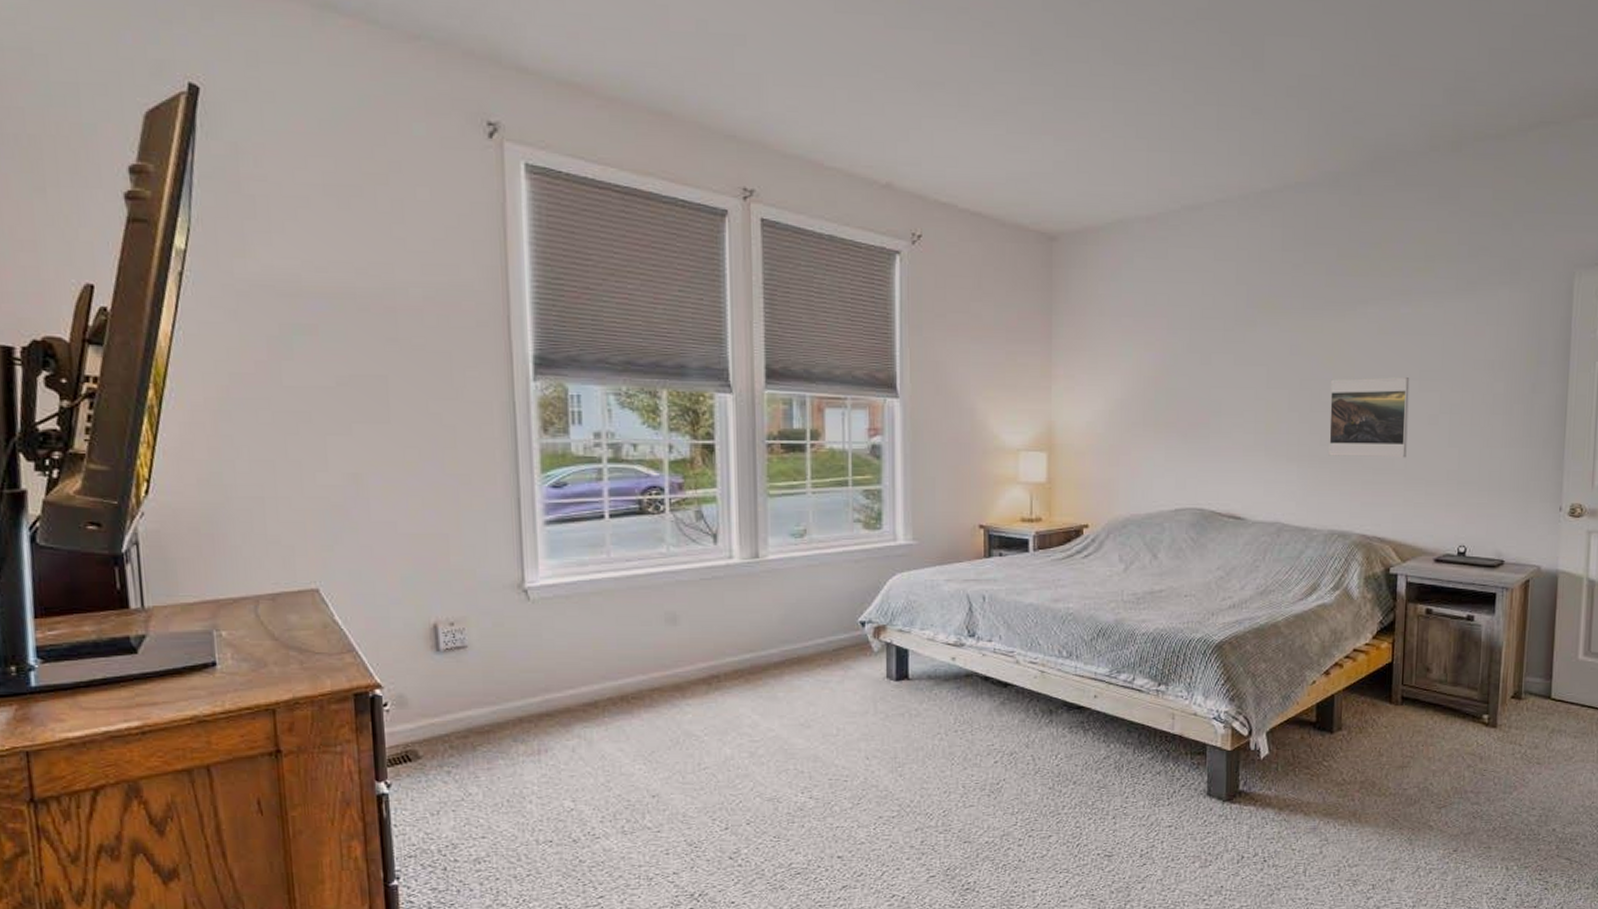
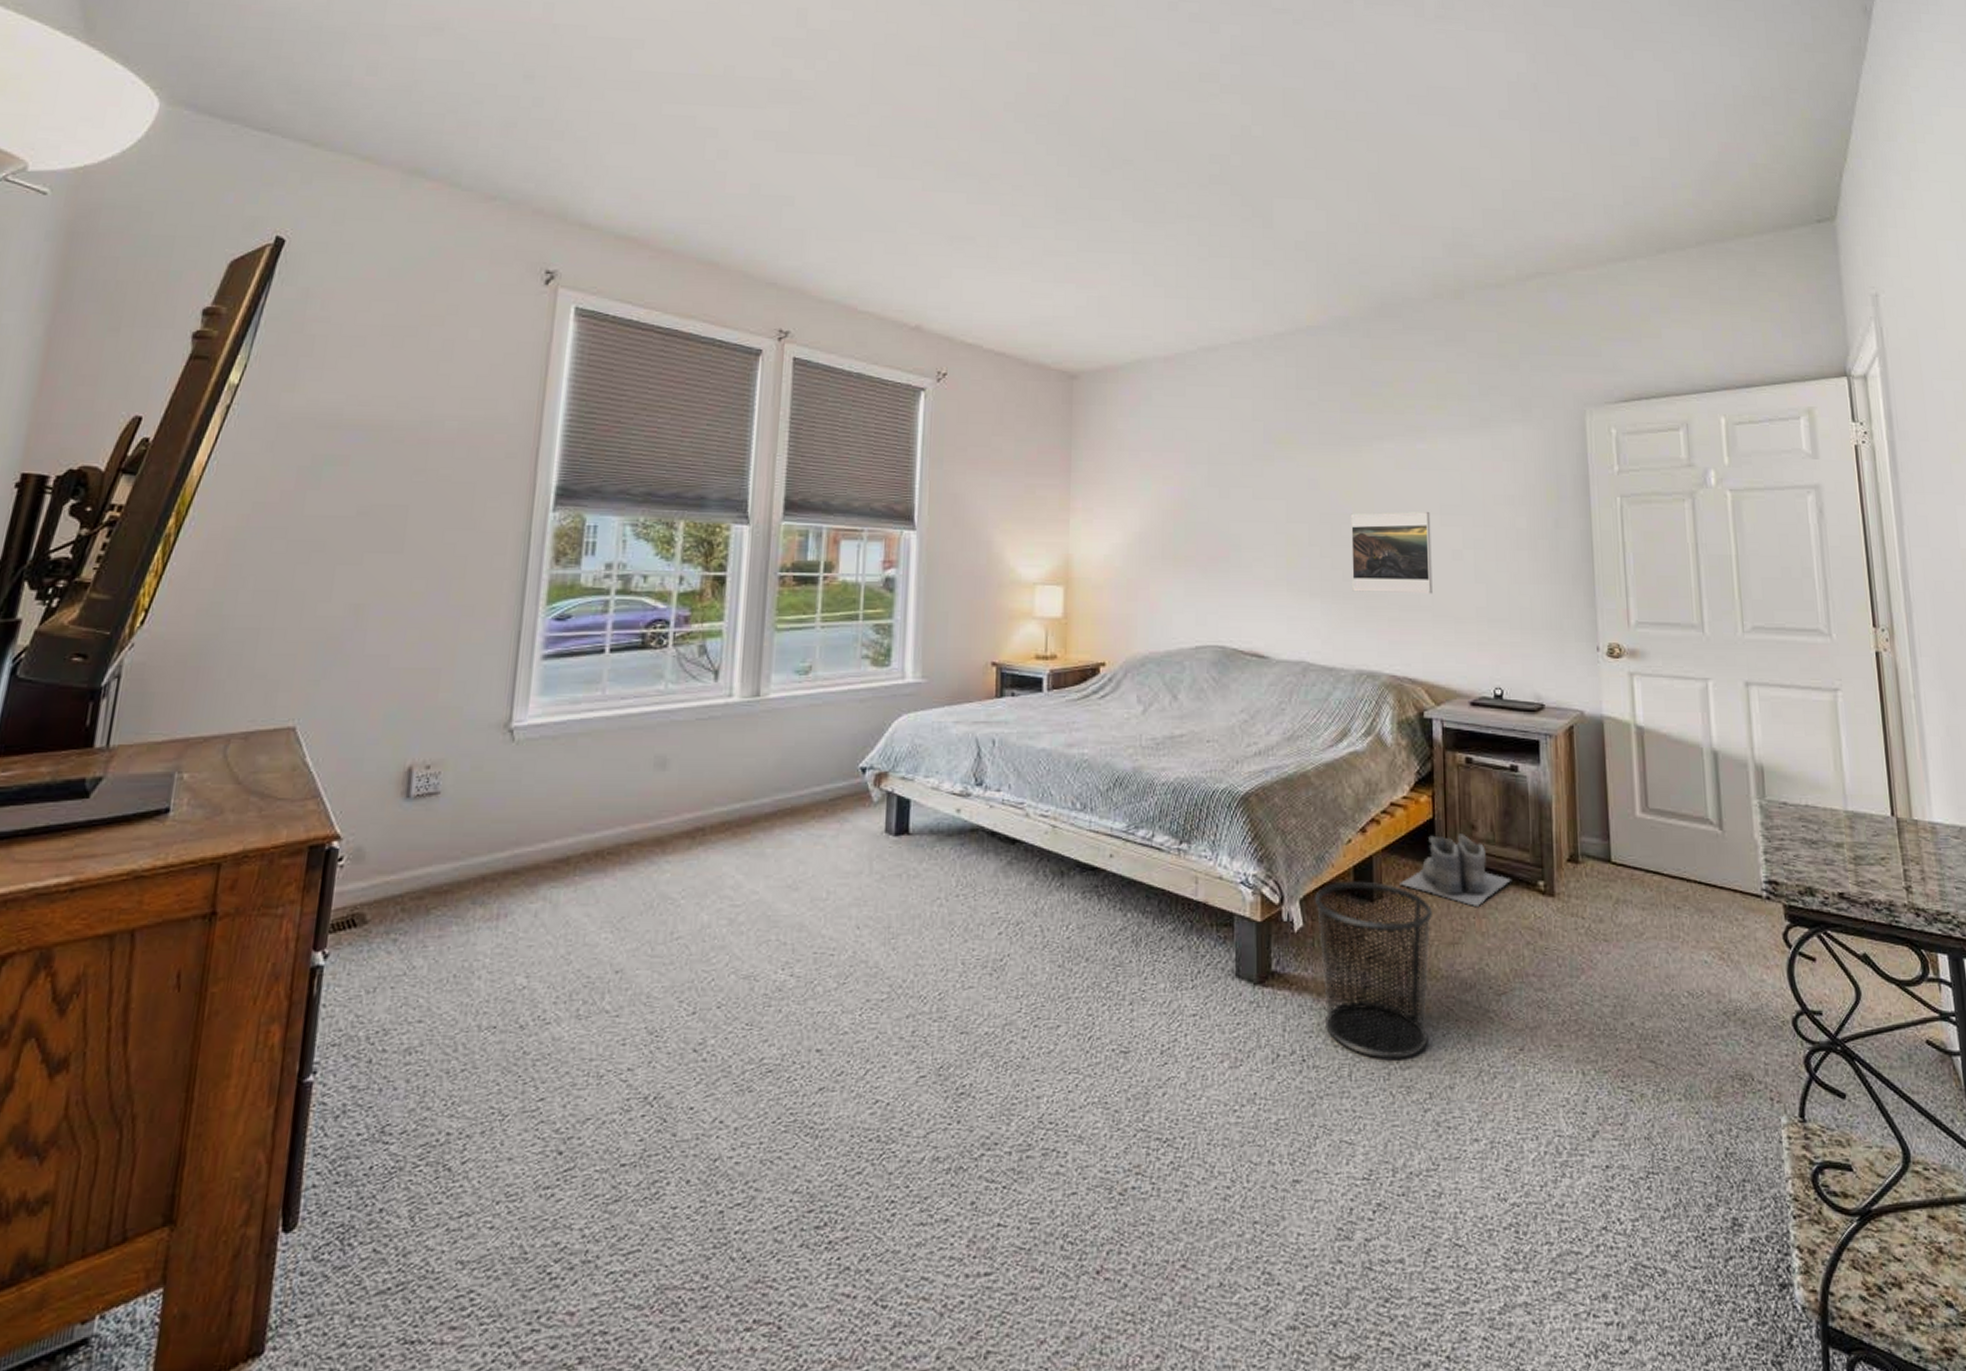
waste bin: none [1279,716,1386,859] -> present [1314,881,1433,1059]
boots: none [1357,675,1459,738] -> present [1399,834,1511,908]

